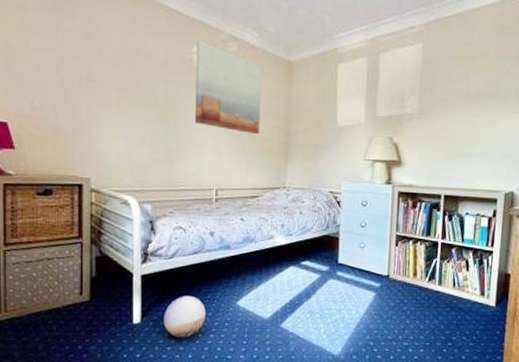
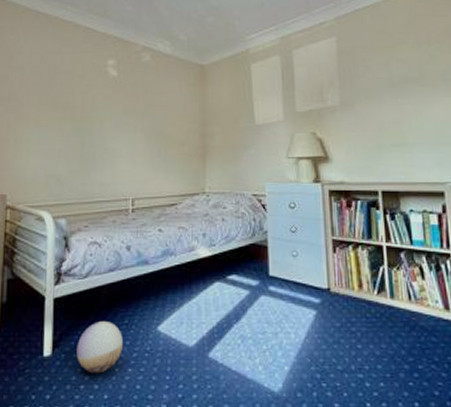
wall art: present [195,40,262,135] -> none [111,54,176,140]

